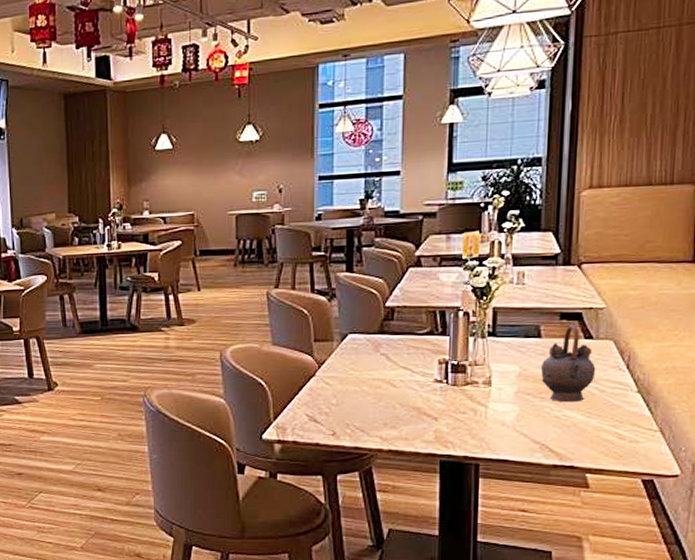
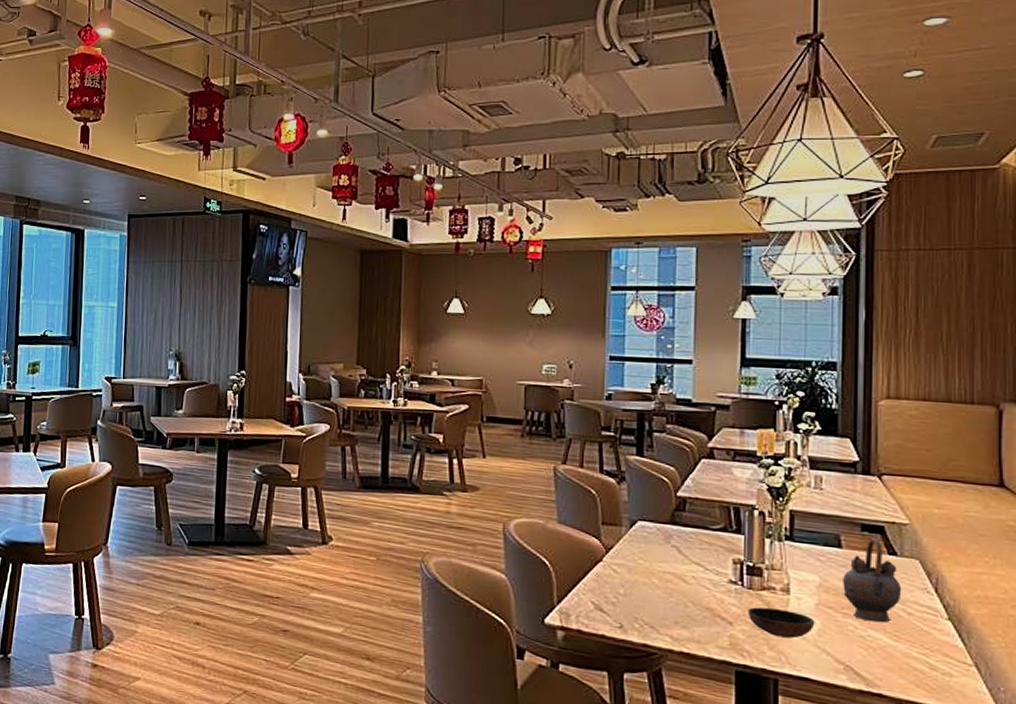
bowl: none [451,400,514,426] -> present [747,607,815,639]

